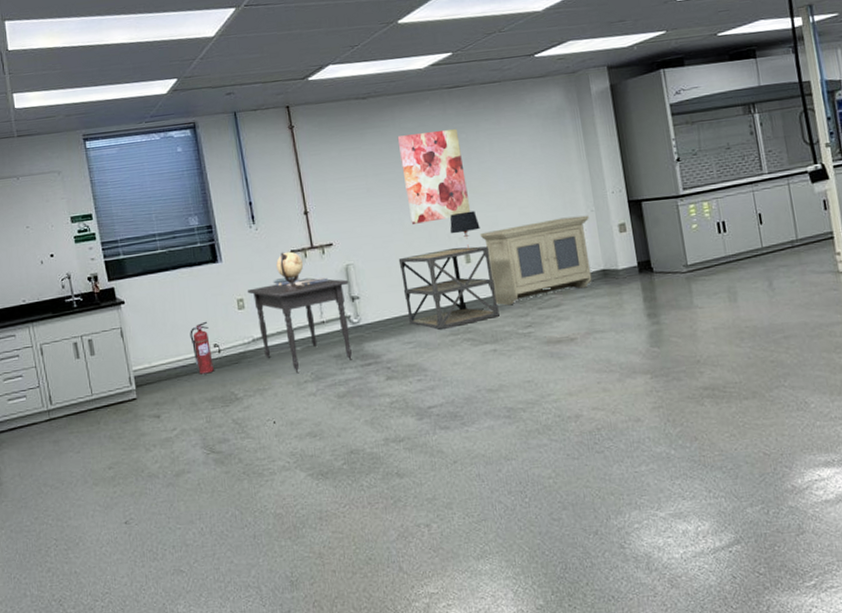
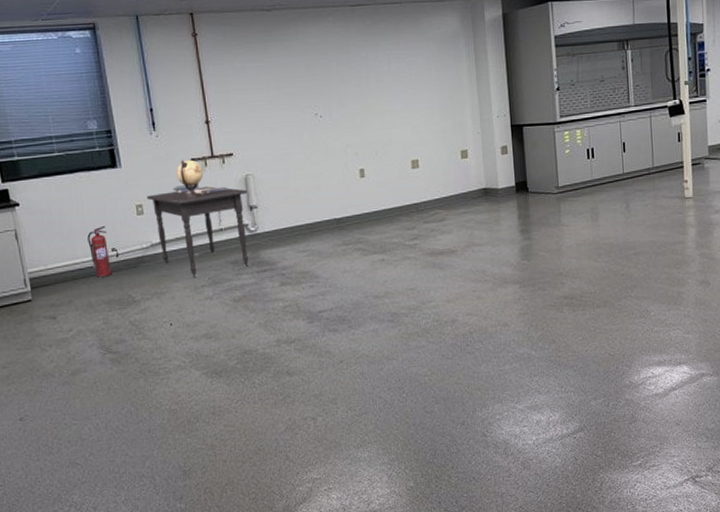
wall art: present [397,129,471,224] -> none [300,47,367,138]
shelving unit: present [398,246,500,330] -> none [296,162,389,240]
table lamp: present [449,210,480,250] -> none [346,128,375,165]
storage cabinet: present [479,215,592,306] -> none [374,137,475,219]

